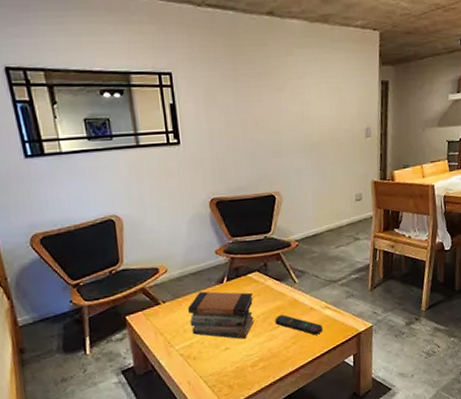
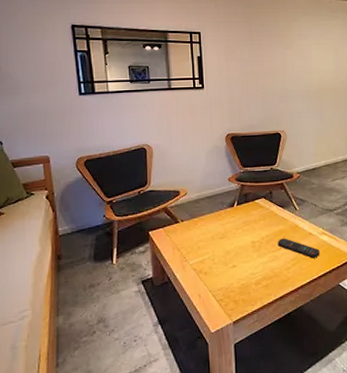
book stack: present [188,291,254,339] -> none [203,213,259,258]

